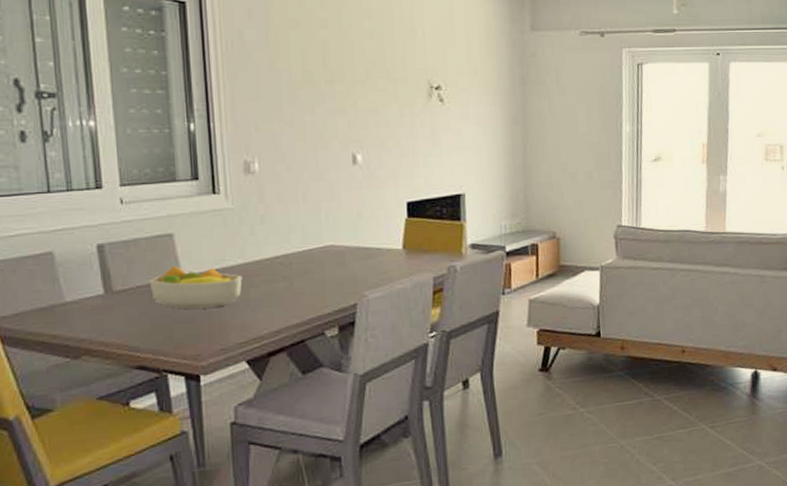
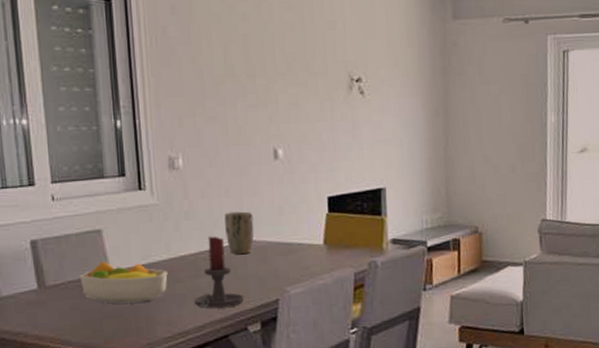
candle holder: none [269,240,322,313] -> present [193,236,244,308]
plant pot: none [302,216,332,259] -> present [224,211,254,254]

